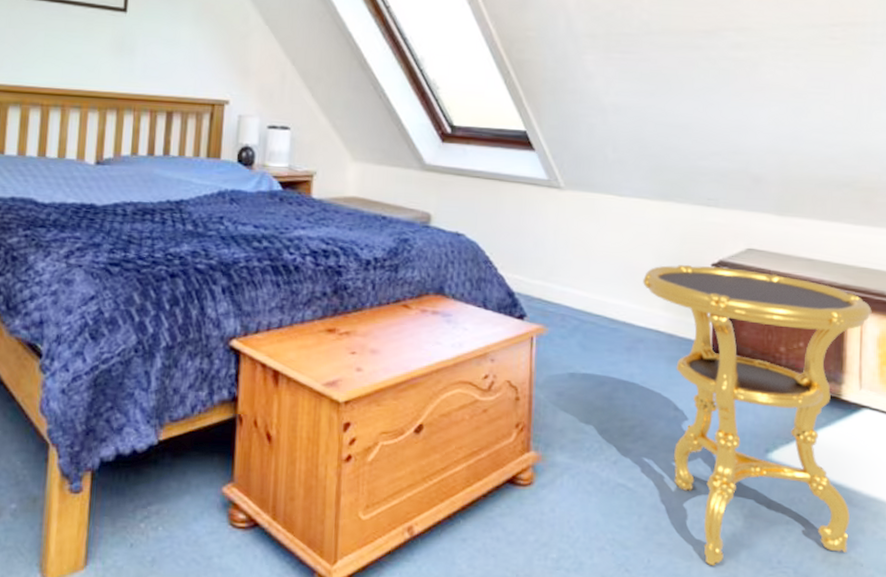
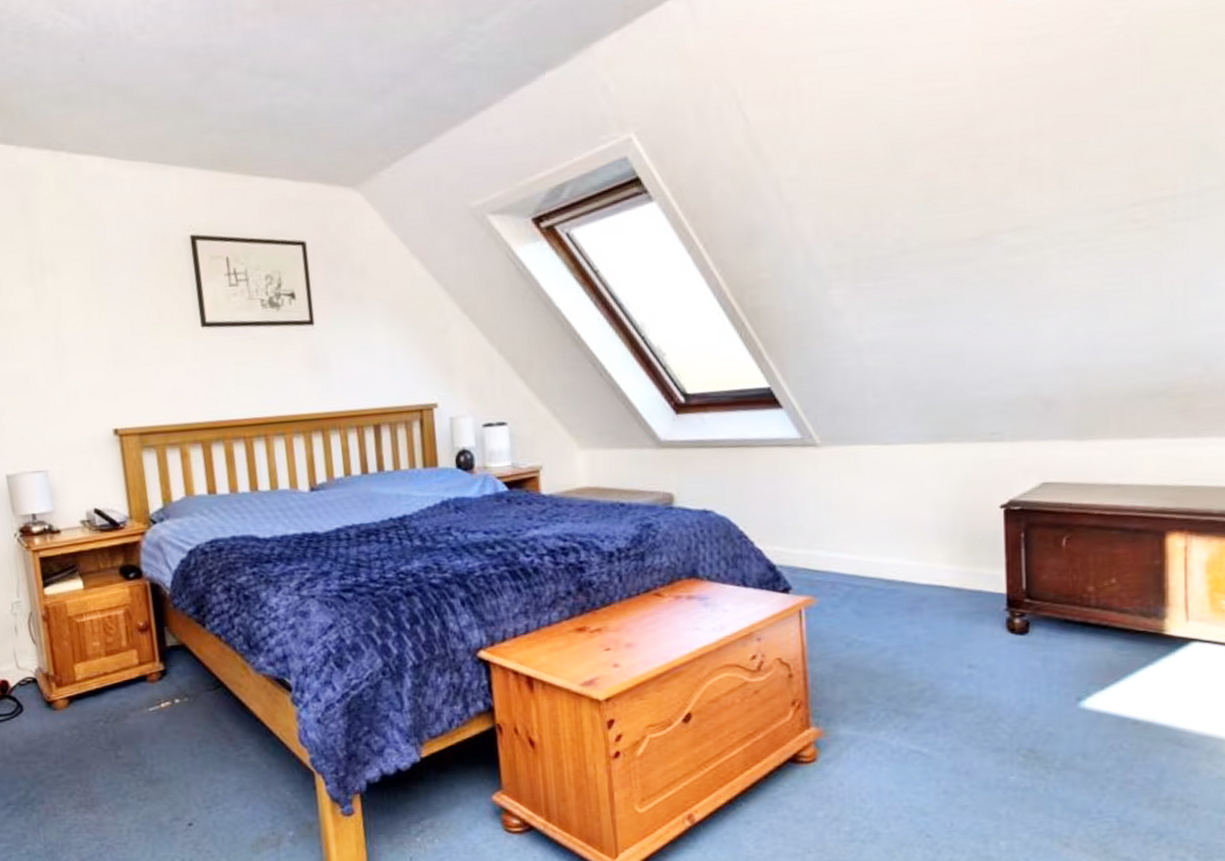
side table: present [643,264,872,566] -> none [921,507,1198,823]

